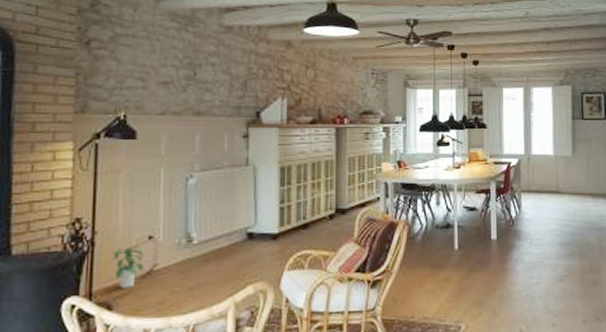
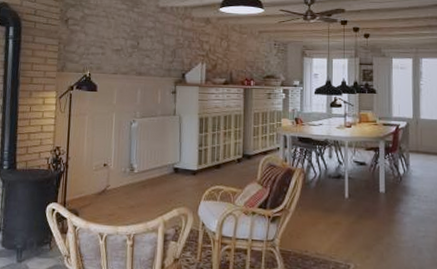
potted plant: present [111,247,144,288] -> none [79,171,101,201]

